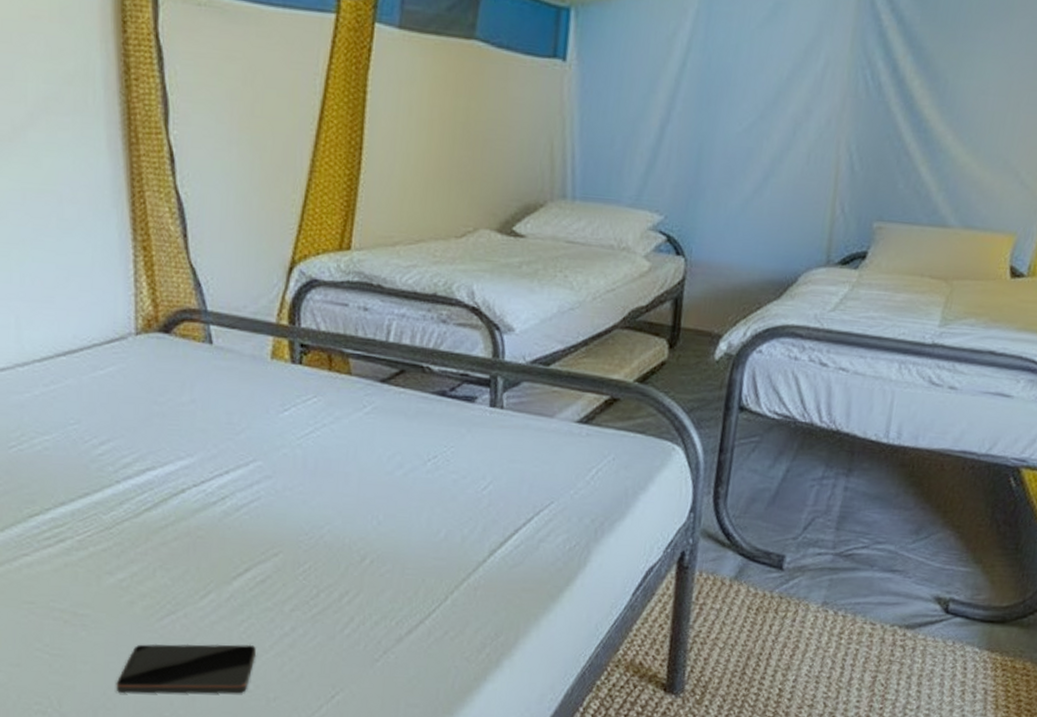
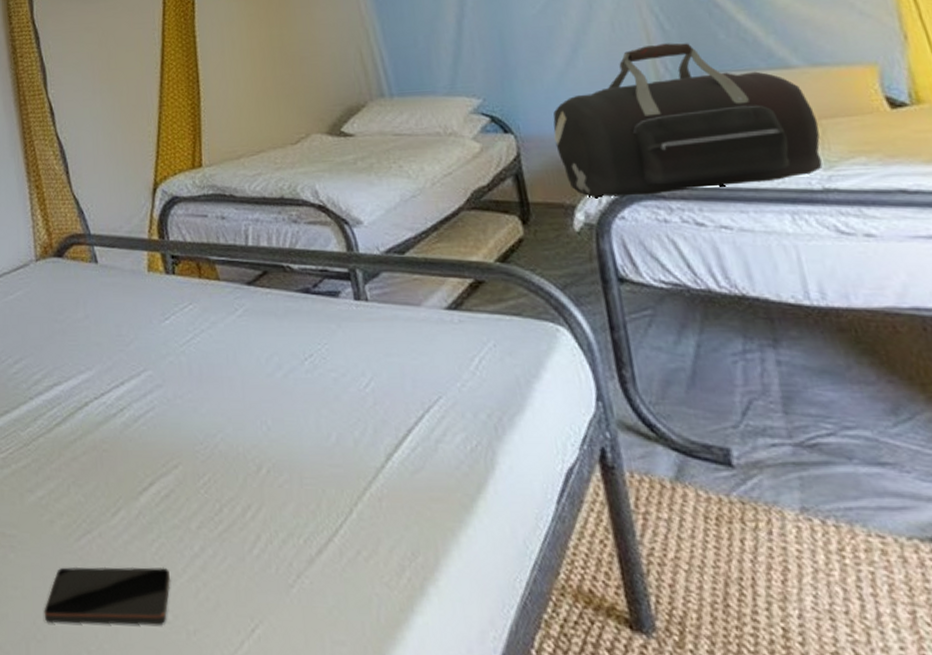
duffel bag: none [720,184,951,333] -> present [553,43,823,197]

